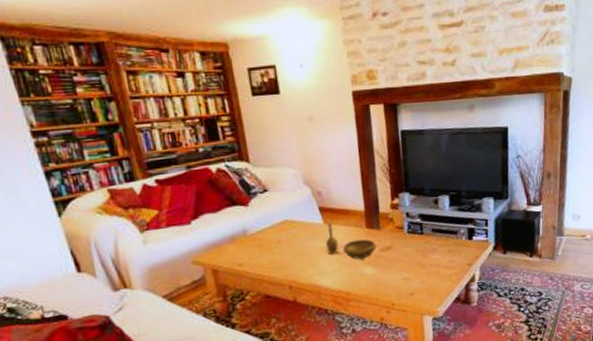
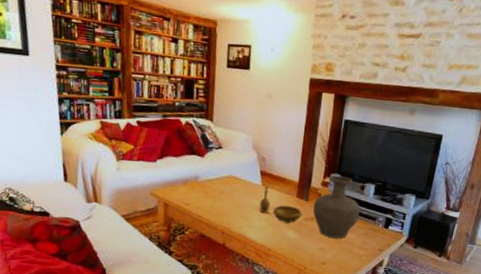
vase: none [387,193,439,265] -> present [313,175,360,239]

